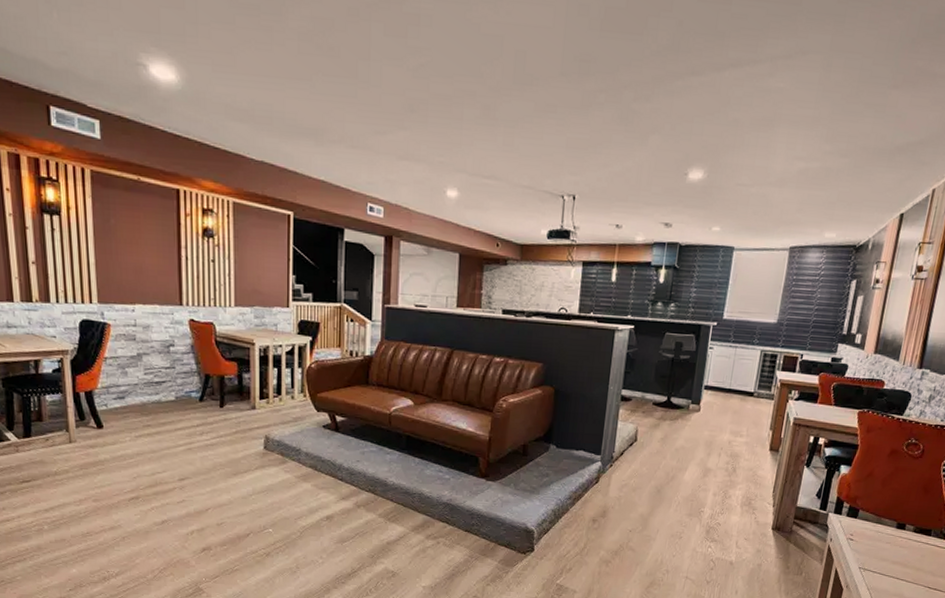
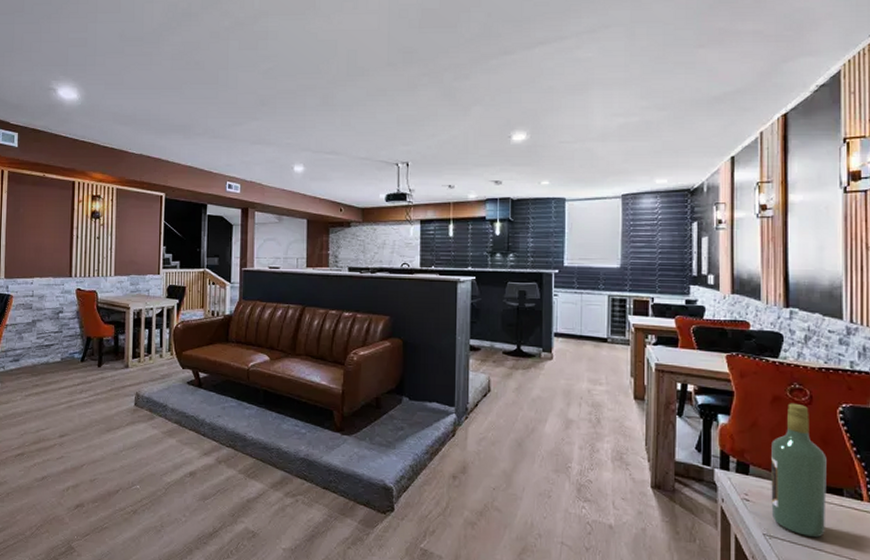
wine bottle: none [869,456,925,570] -> present [771,403,827,538]

